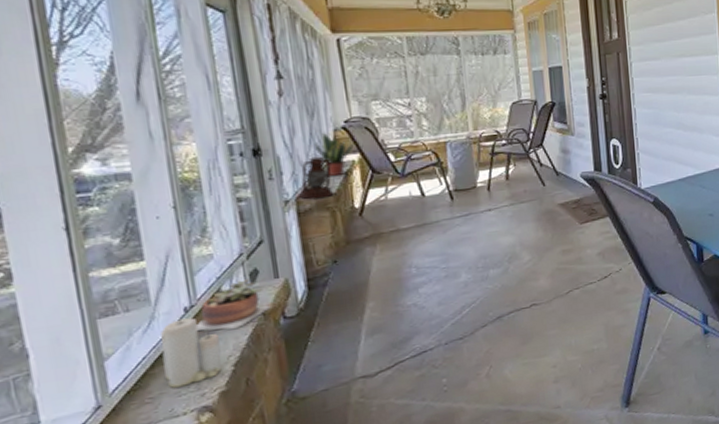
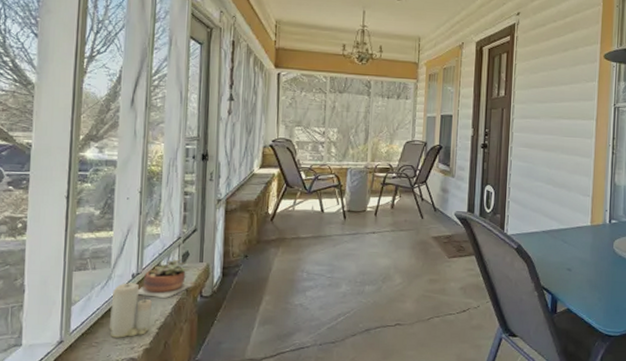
lantern: present [299,153,335,200] -> none [229,164,257,202]
potted plant: present [315,132,354,176] -> none [247,147,276,184]

